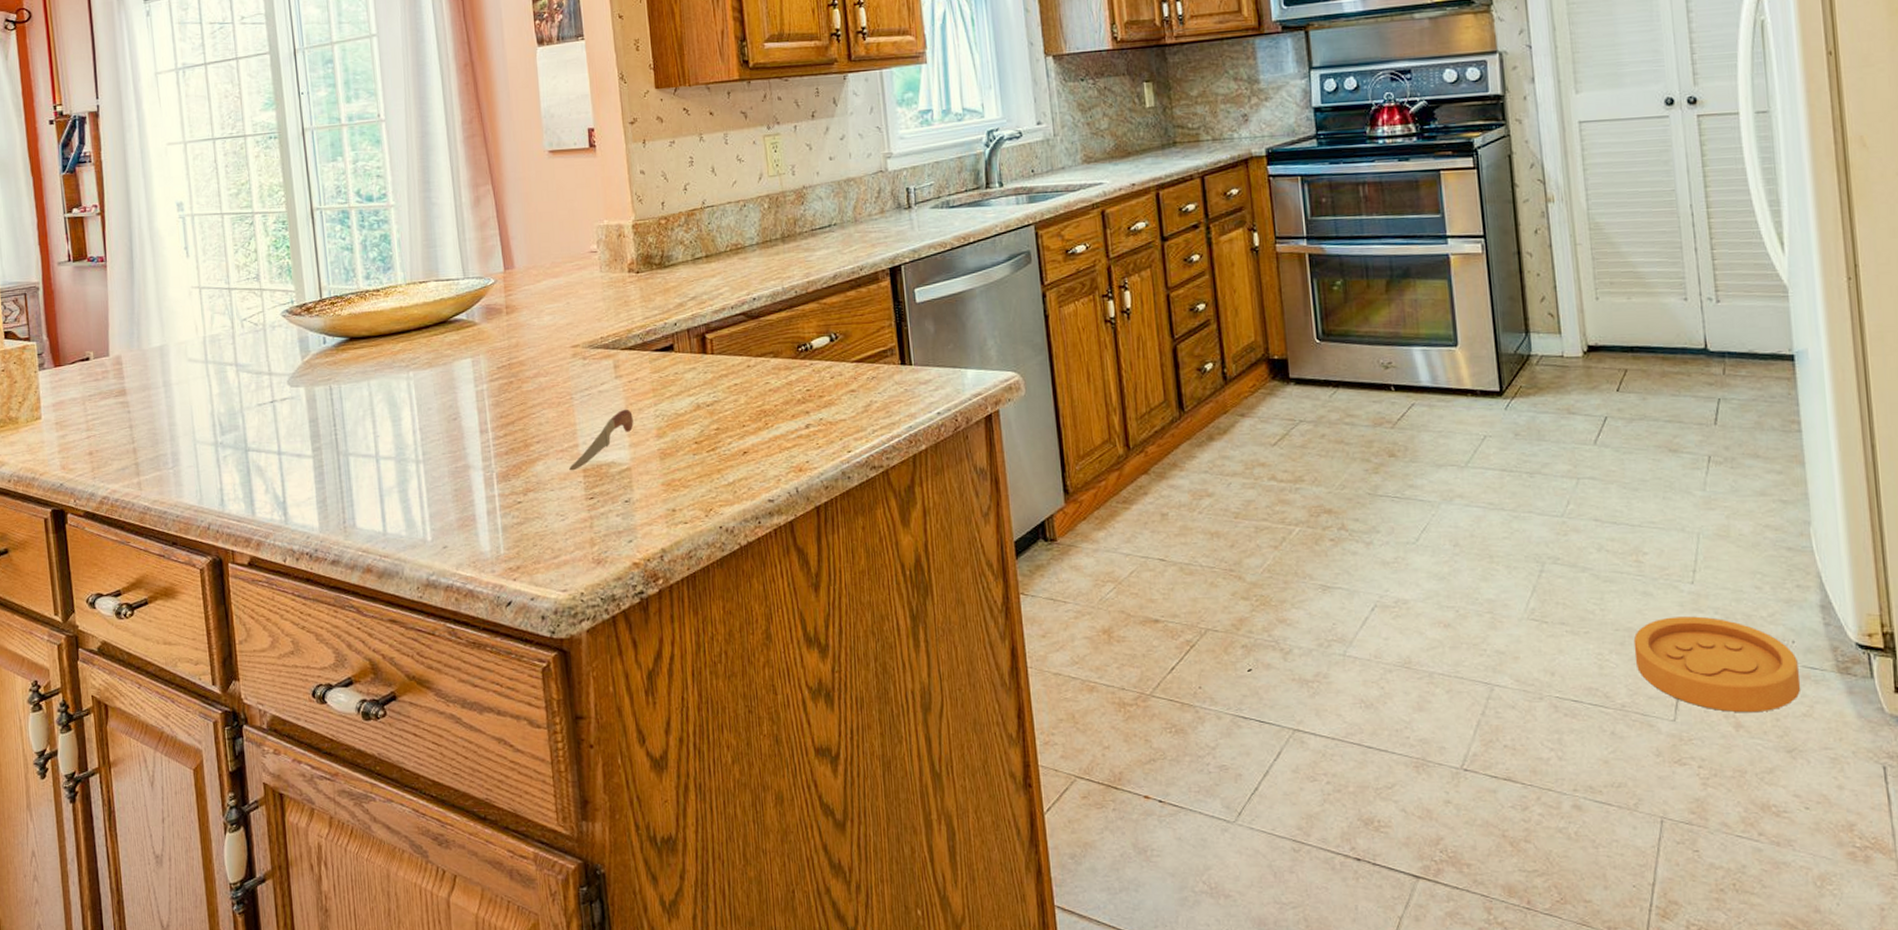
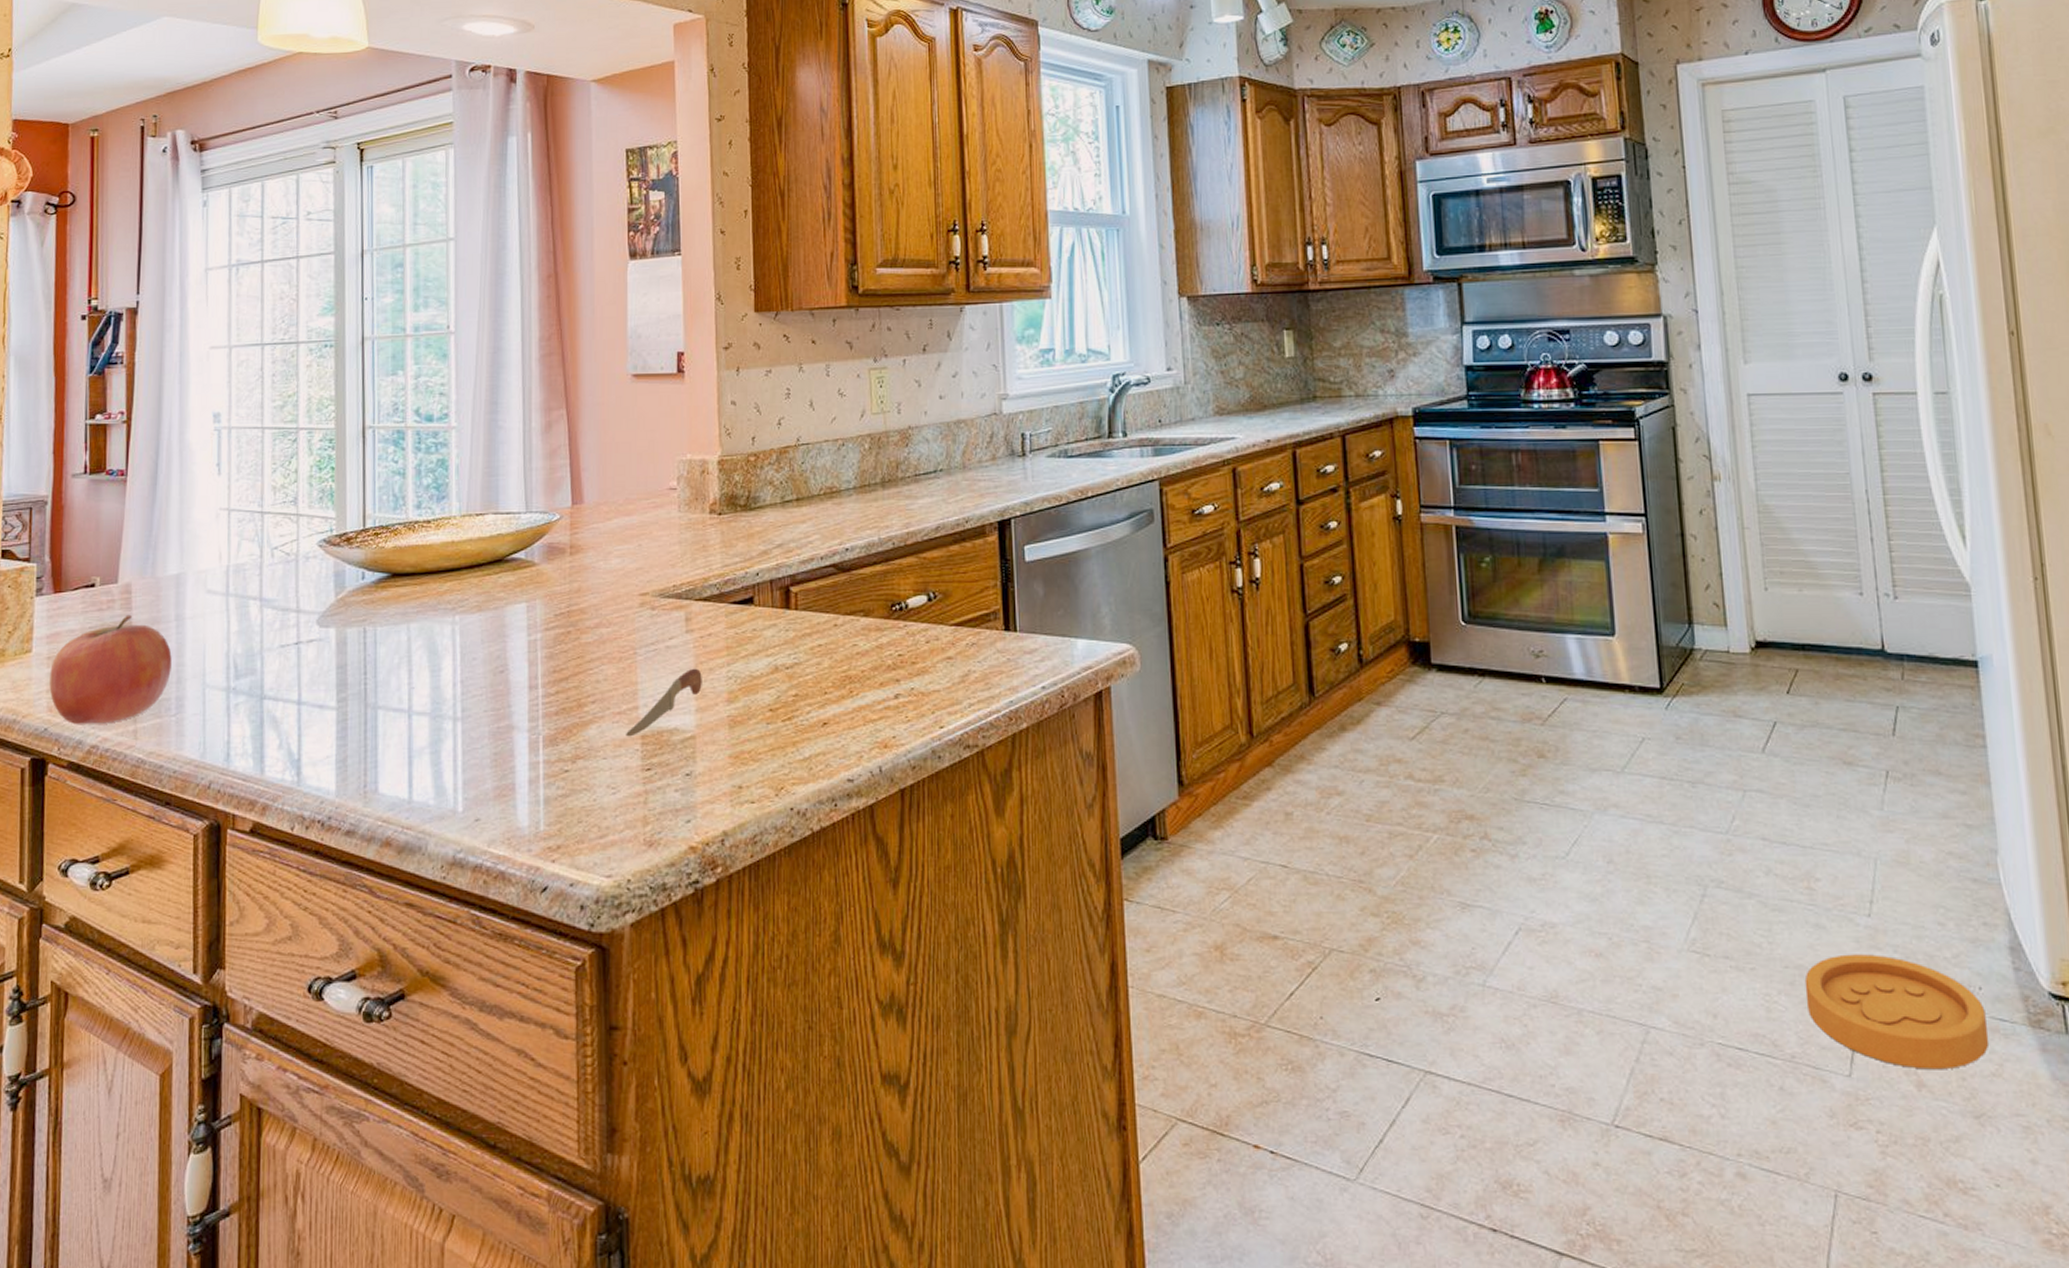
fruit: none [59,383,165,480] -> present [49,614,172,725]

